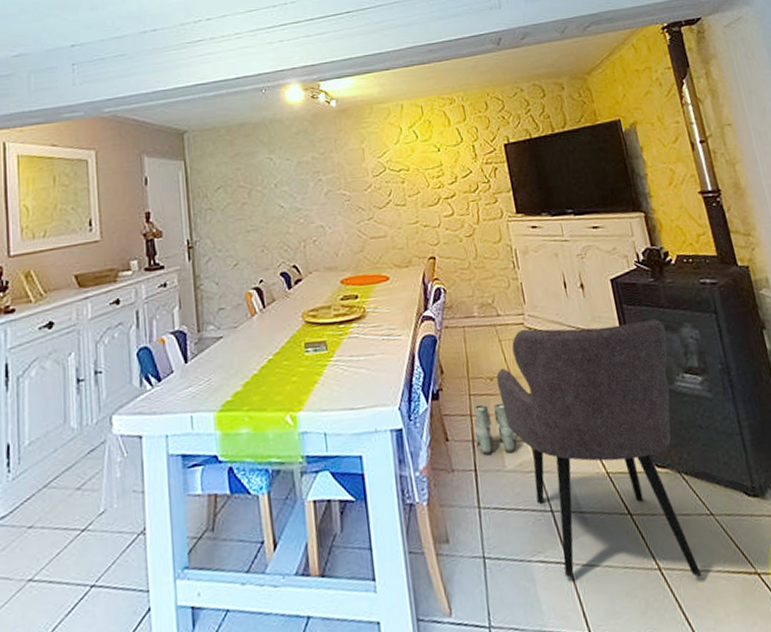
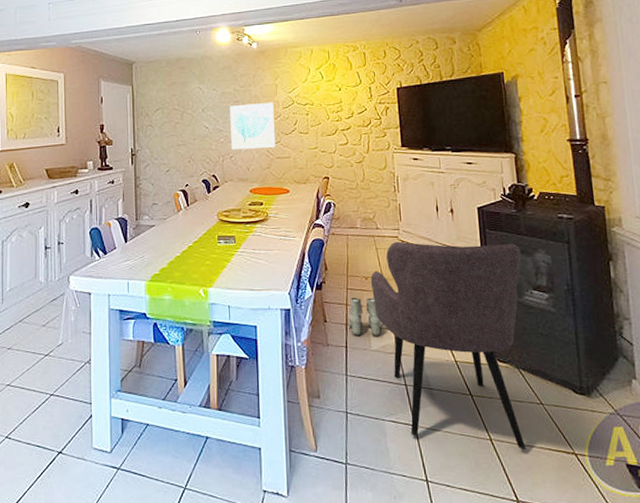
wall art: none [308,170,368,233] -> present [230,102,275,150]

